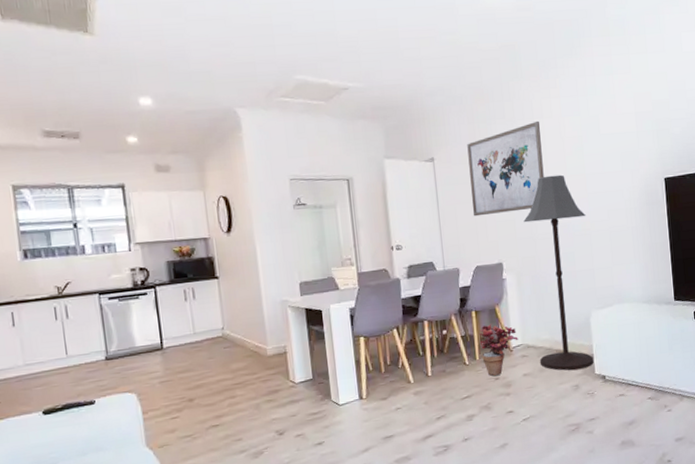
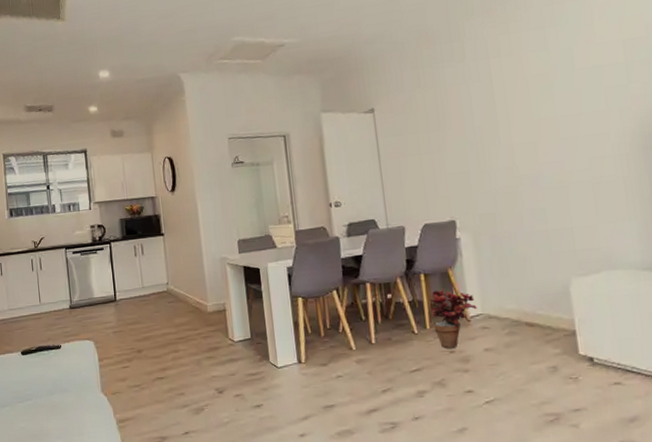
wall art: present [467,120,544,217] -> none [410,59,504,170]
floor lamp: present [524,174,594,371] -> none [480,119,577,349]

